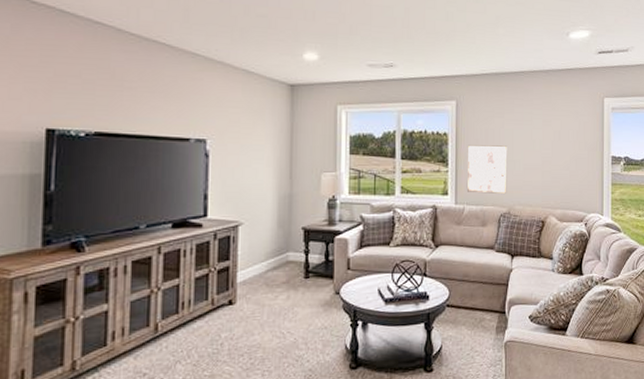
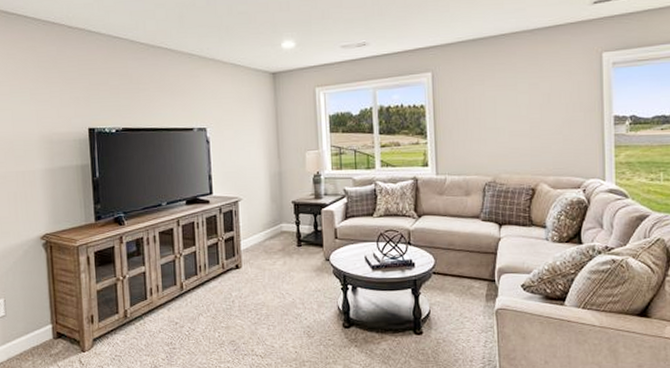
wall art: present [466,145,508,193] -> none [446,113,491,163]

